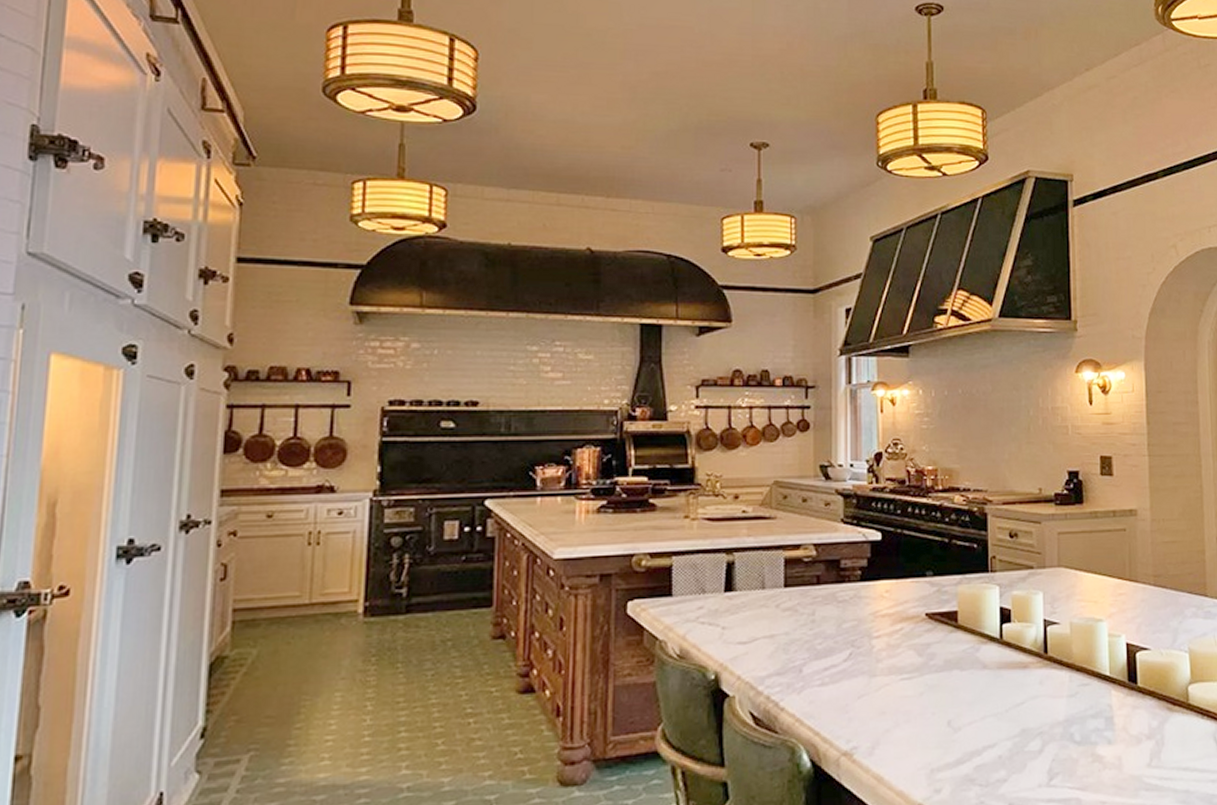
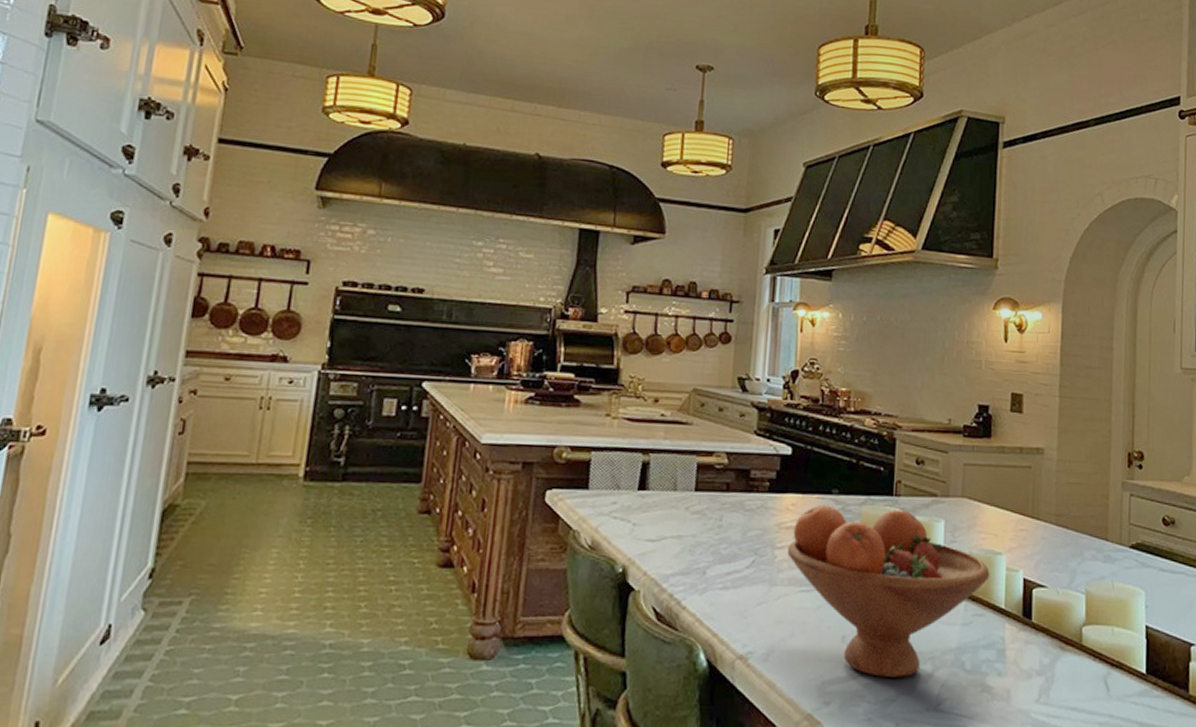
fruit bowl: none [885,585,1093,759] -> present [788,504,990,678]

